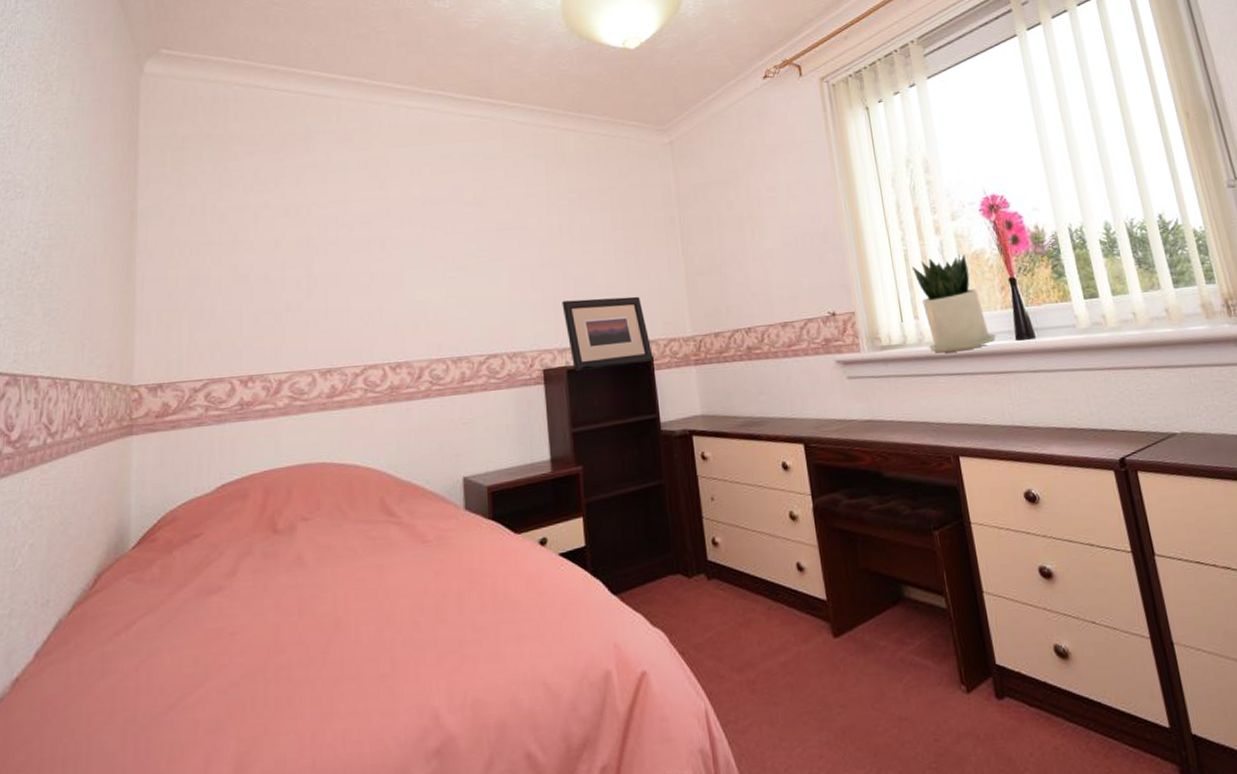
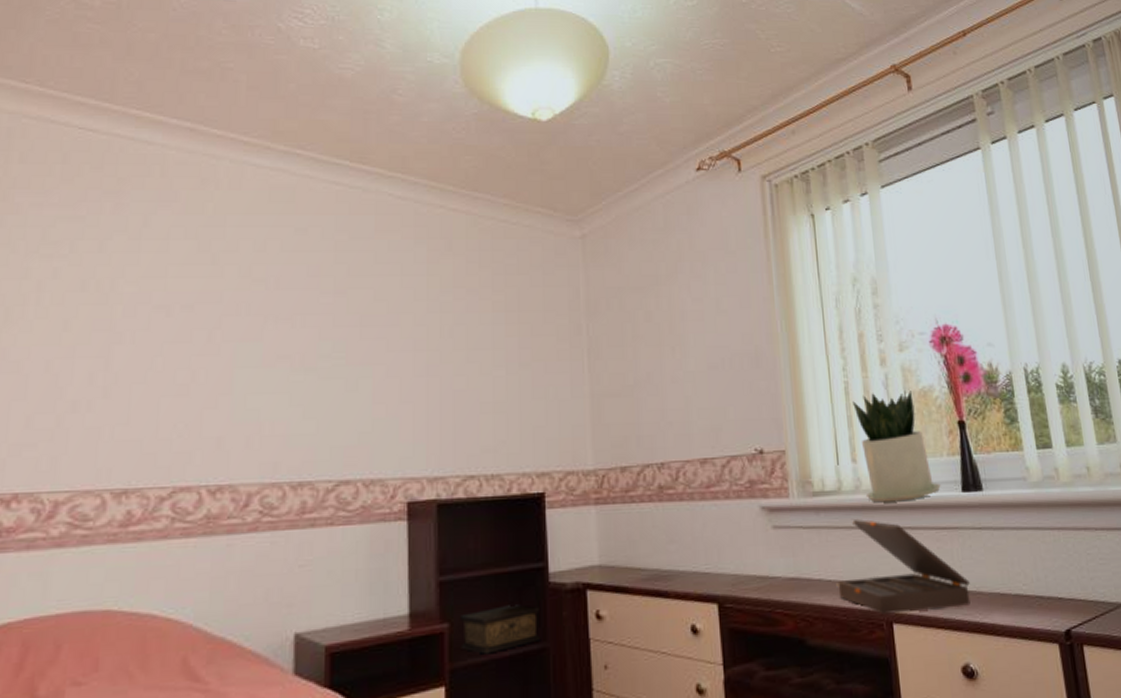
picture frame: present [562,296,654,372] -> none [436,418,545,507]
decorative box: none [591,449,658,491] -> present [460,604,541,655]
jewelry box: none [907,368,1029,449] -> present [837,519,971,615]

